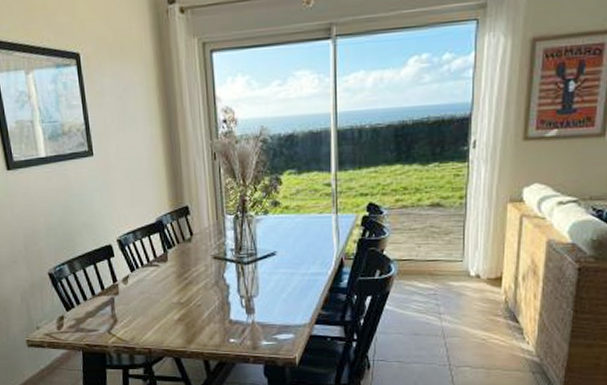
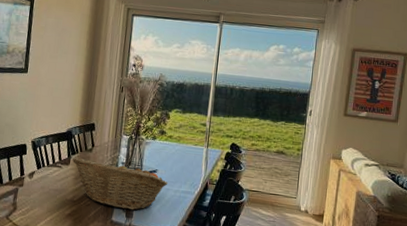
fruit basket: none [170,247,292,305] -> present [72,157,168,211]

